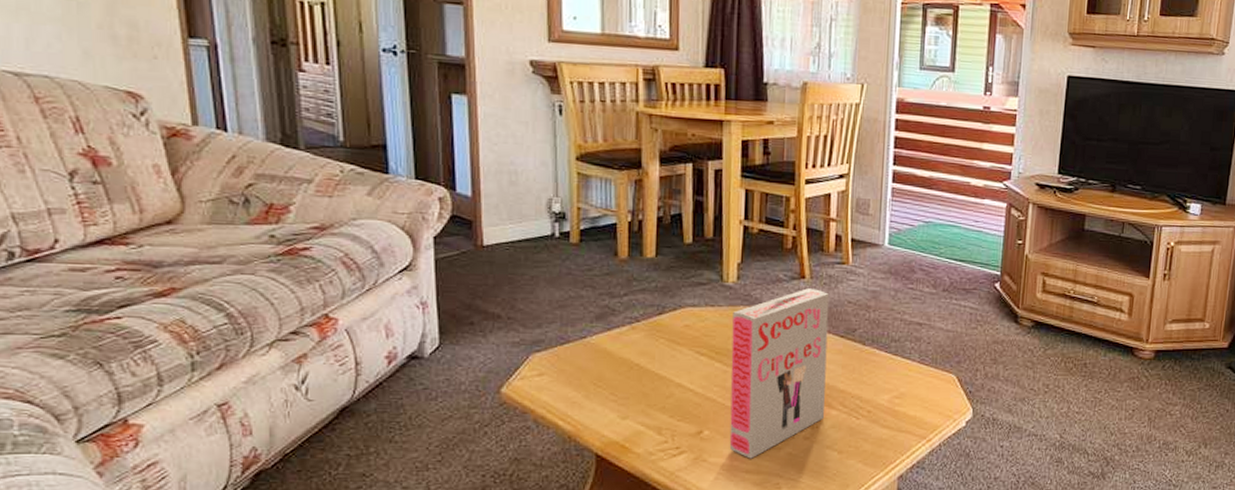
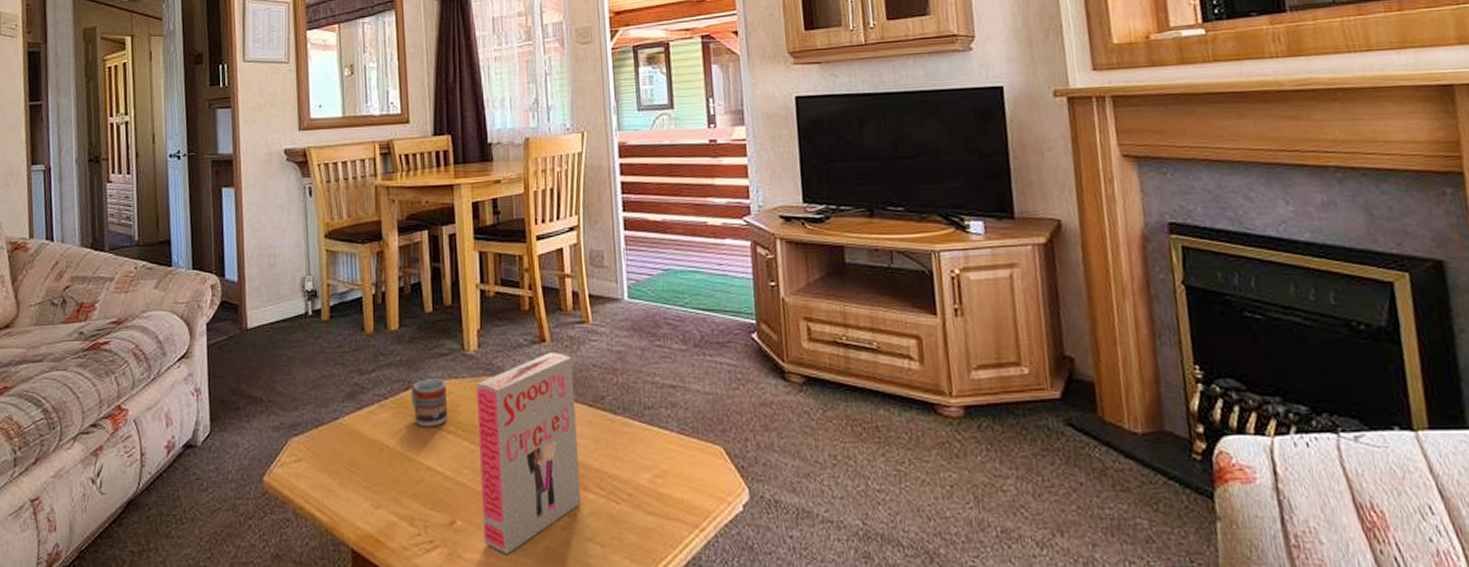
cup: none [664,305,703,349] -> present [410,379,448,427]

